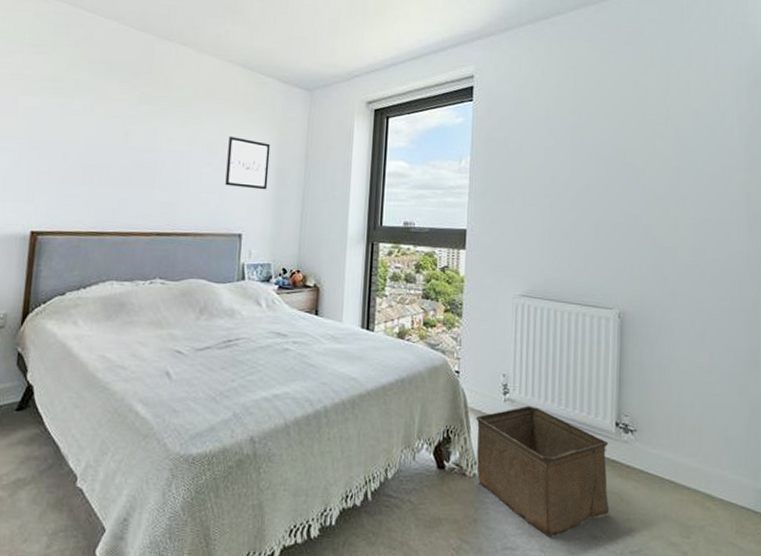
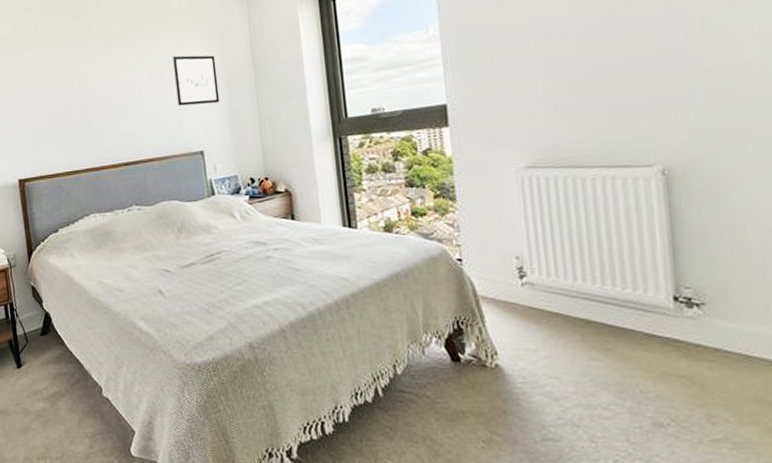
storage bin: present [476,405,609,538] -> none [490,287,677,428]

